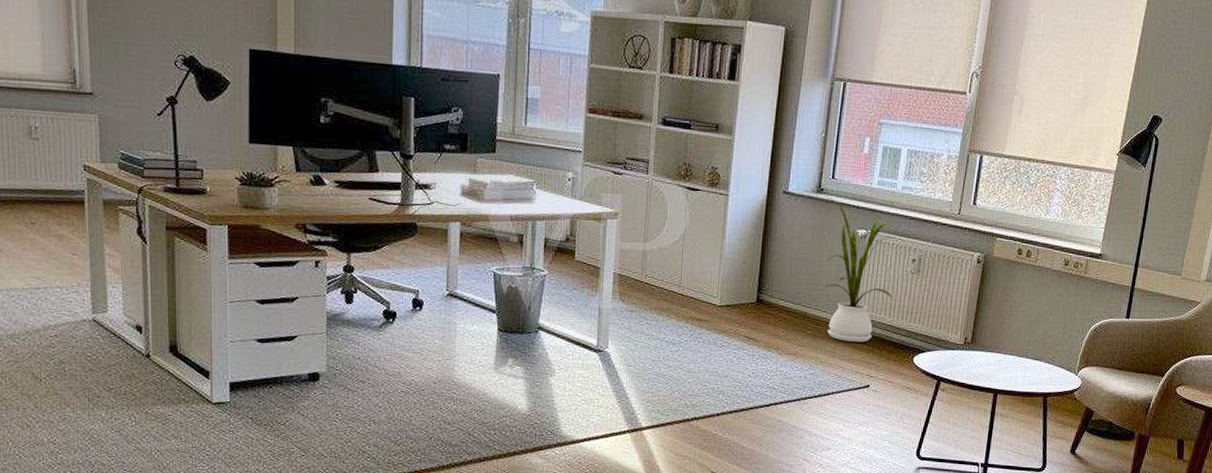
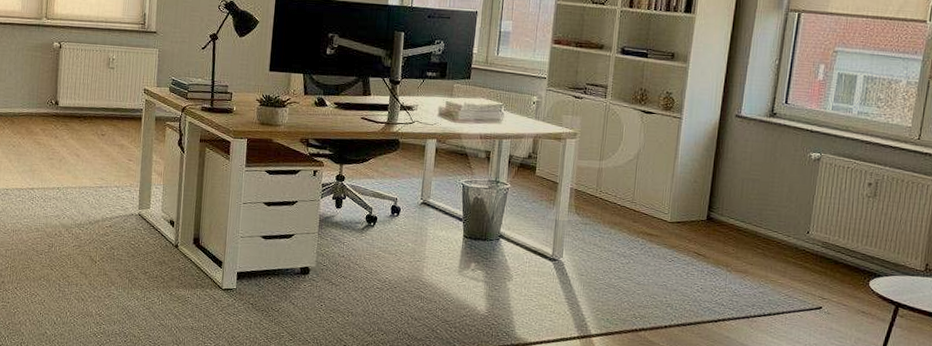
house plant: present [823,196,893,342] -> none [775,120,848,264]

